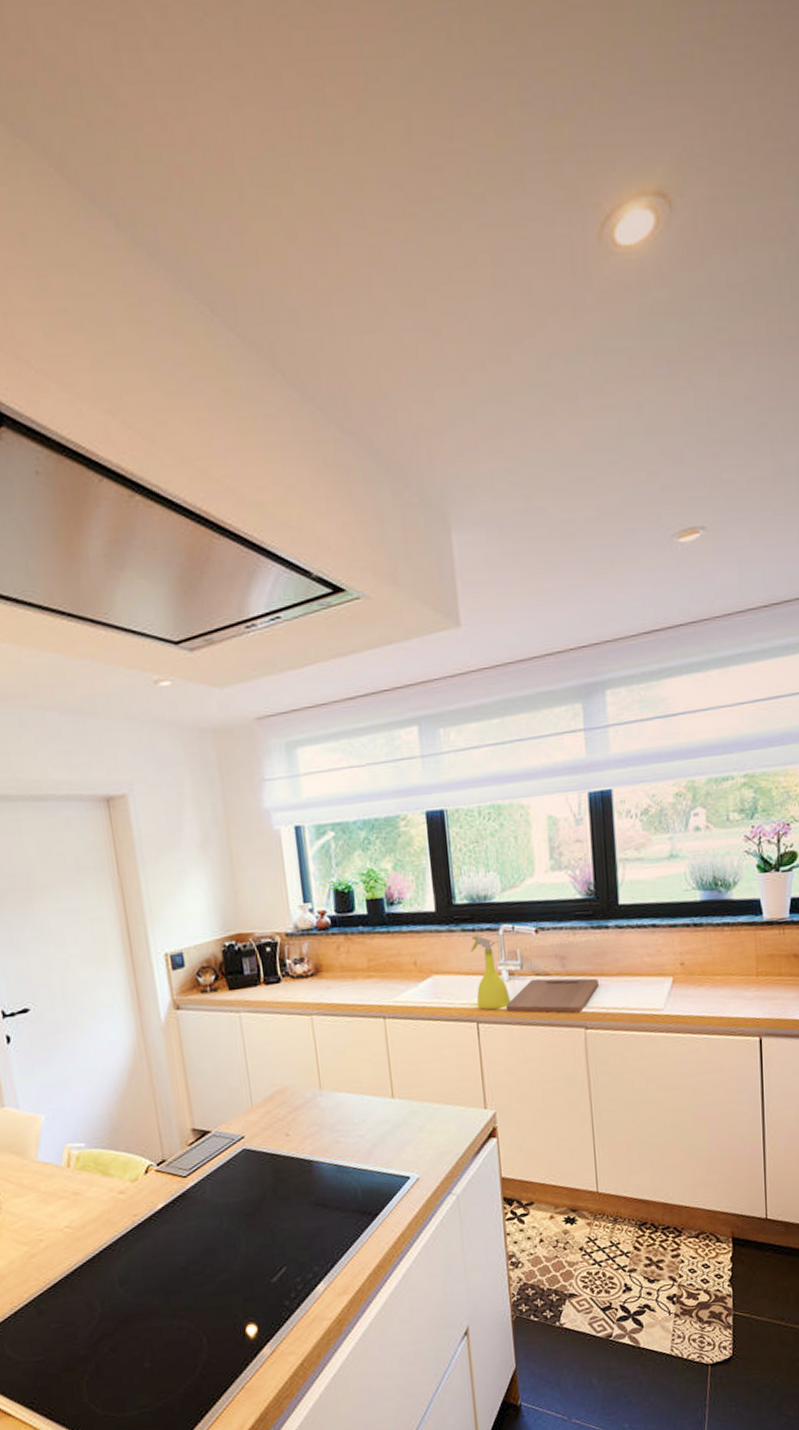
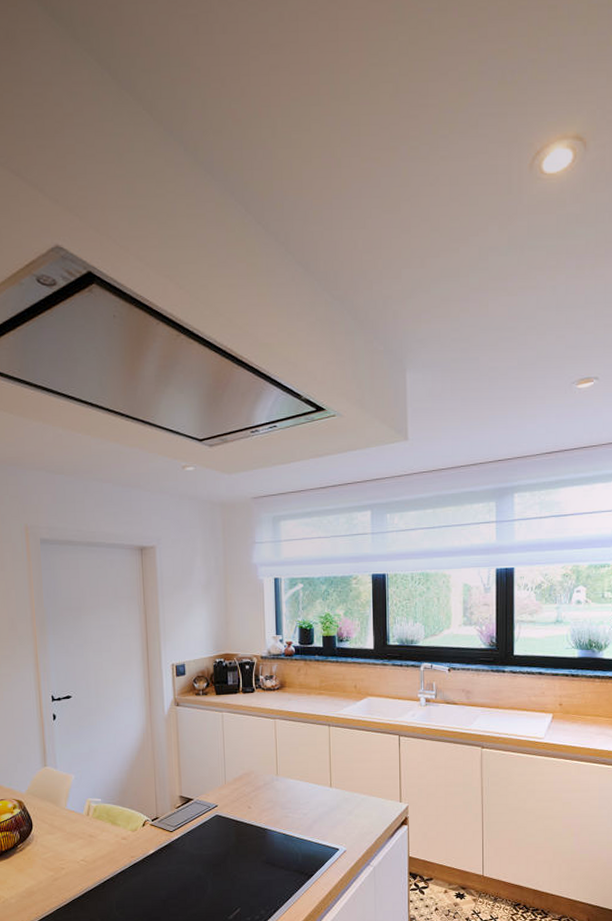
spray bottle: present [470,935,511,1010] -> none [398,670,426,727]
cutting board: present [507,978,599,1013] -> none [422,706,494,735]

